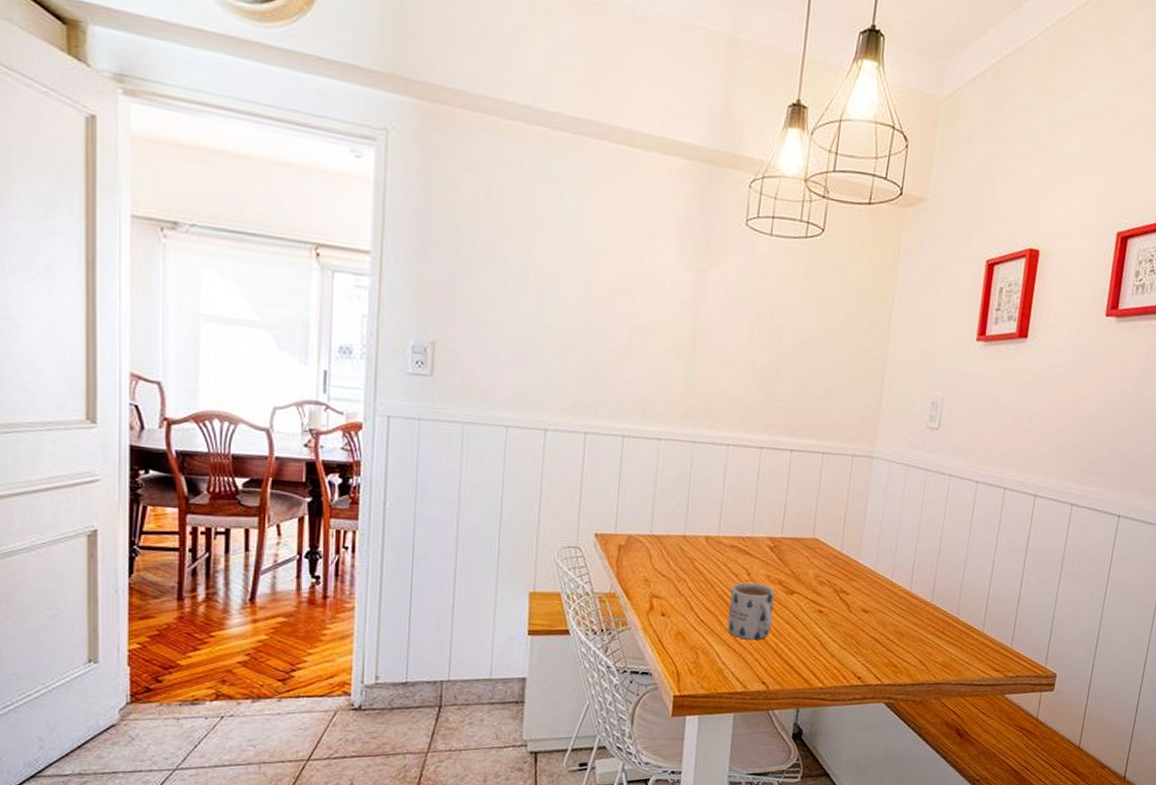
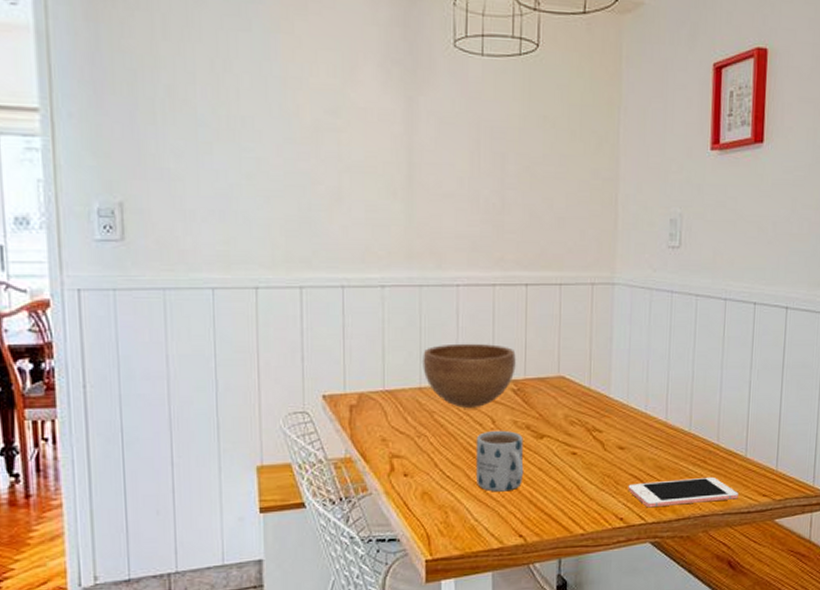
bowl: none [688,498,775,559] -> present [423,343,516,408]
cell phone: none [868,646,973,671] -> present [628,476,738,508]

